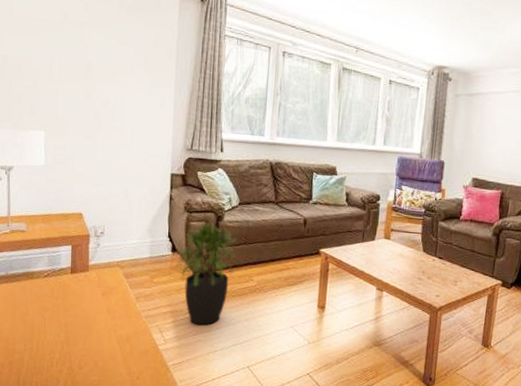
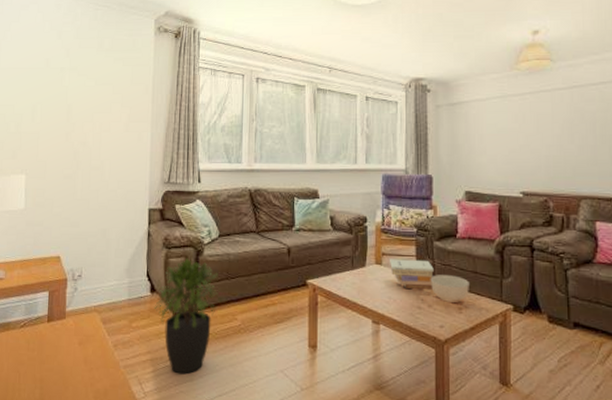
books: none [396,234,436,264] -> present [389,258,434,290]
bowl: none [431,251,467,277] -> present [430,275,471,304]

